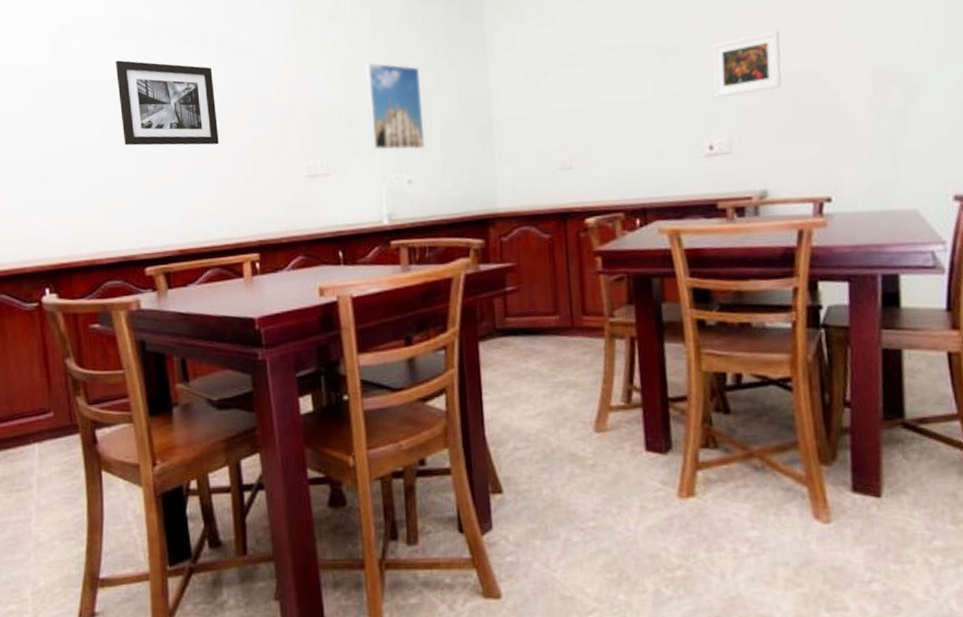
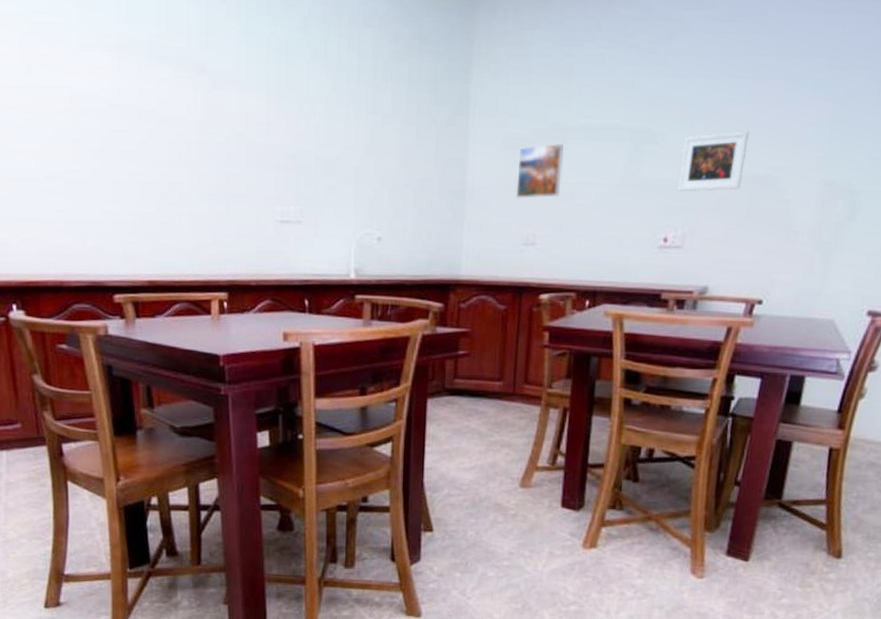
wall art: present [115,60,219,146] -> none [87,73,193,178]
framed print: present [365,63,425,150] -> none [345,111,400,208]
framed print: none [543,67,590,125] -> present [516,144,564,198]

